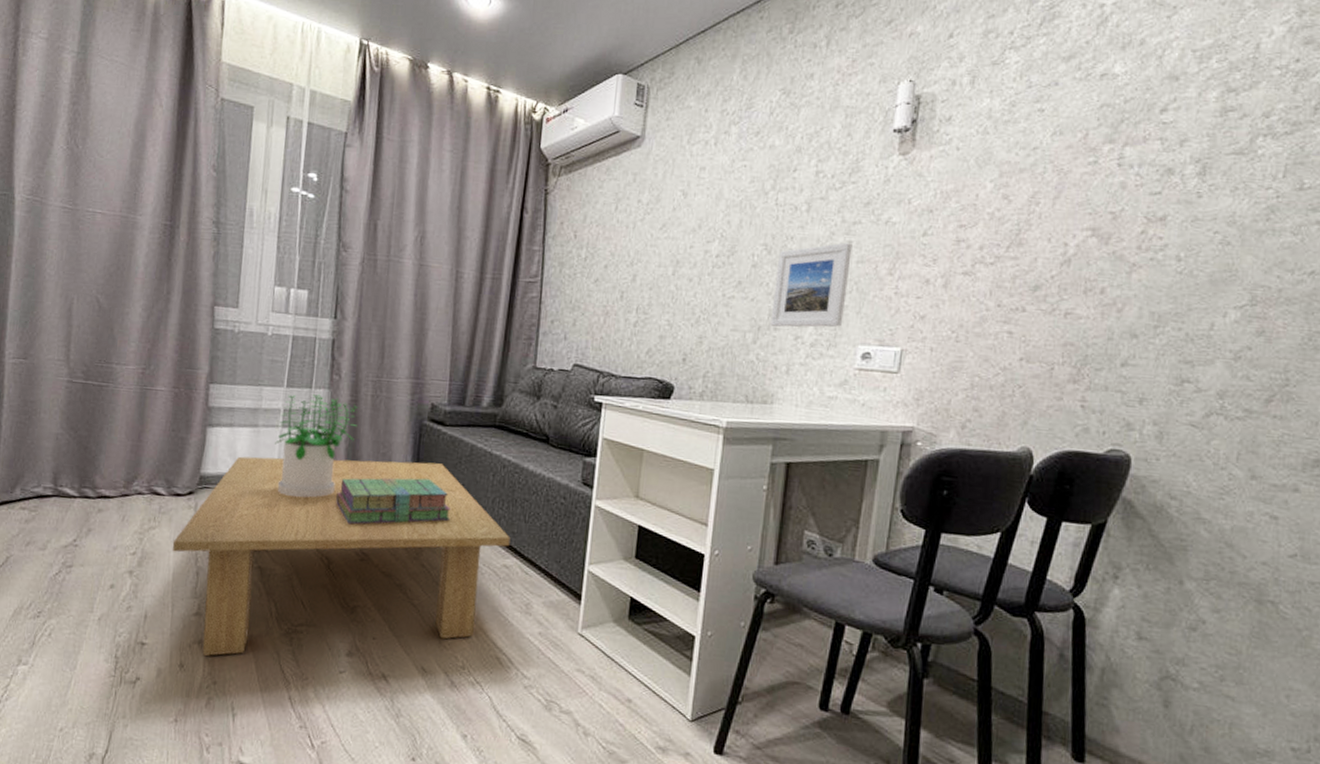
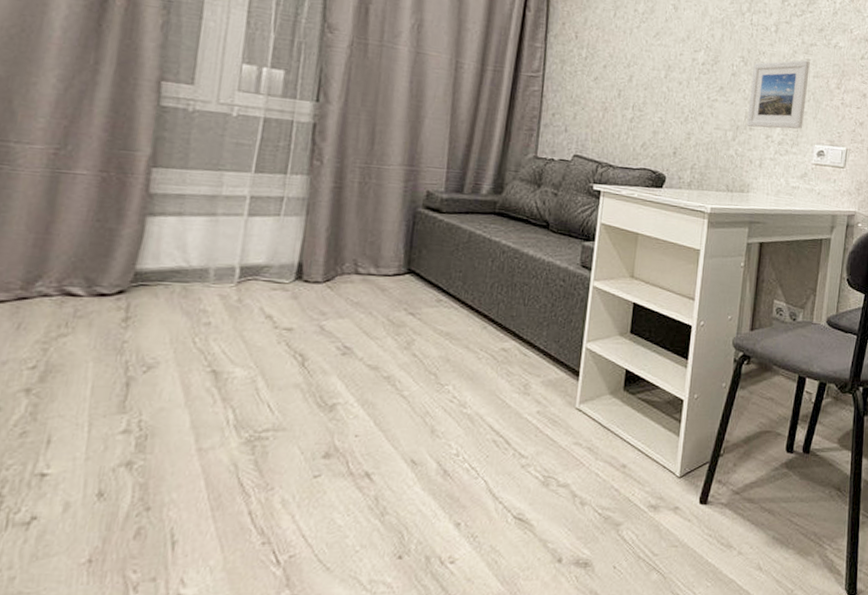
coffee table: present [172,456,510,657] -> none [91,248,509,480]
potted plant: present [275,394,358,498] -> none [238,180,342,291]
stack of books: present [336,477,450,525] -> none [314,266,446,318]

